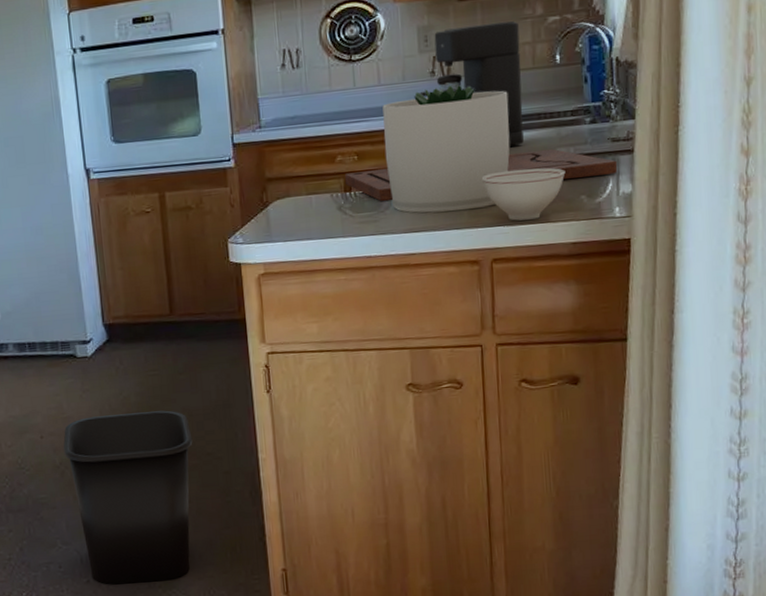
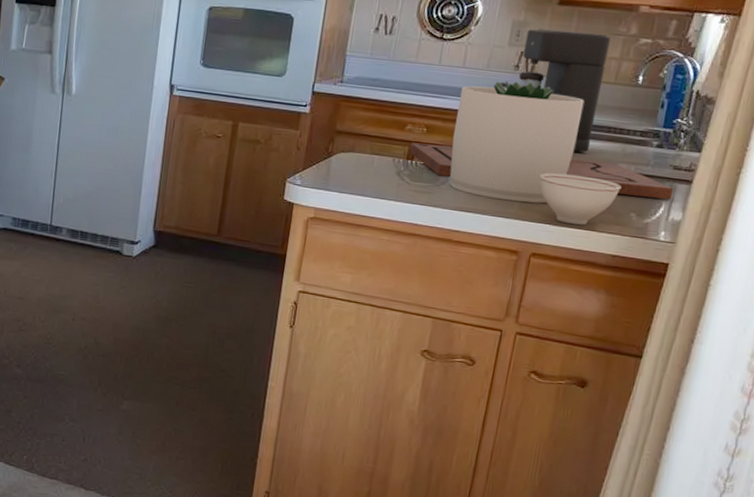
waste bin: present [63,410,193,585] -> none [90,311,212,477]

